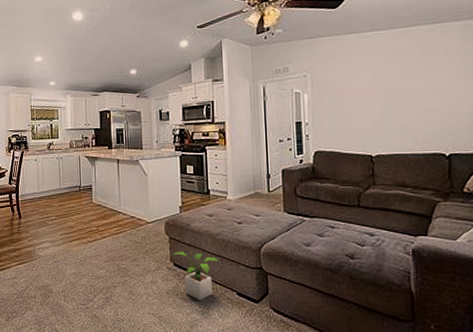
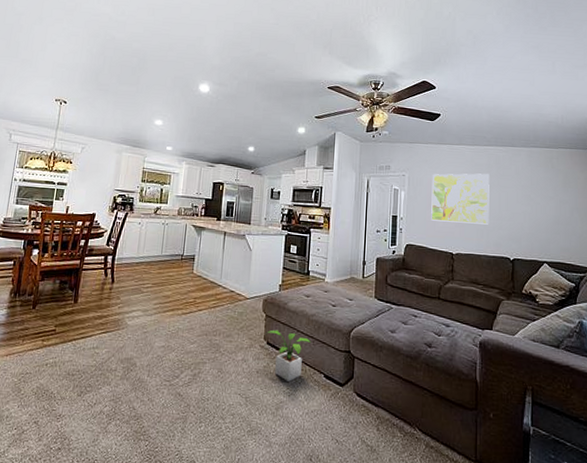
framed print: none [339,60,416,122] -> present [431,173,490,225]

